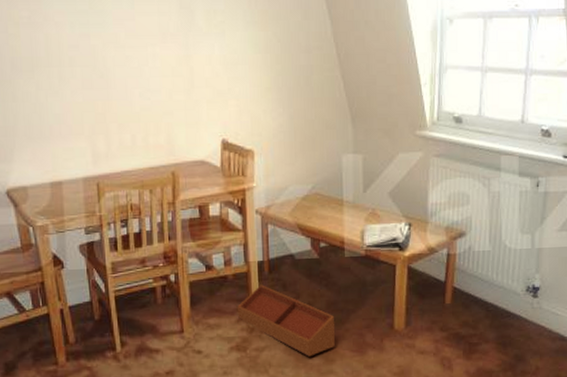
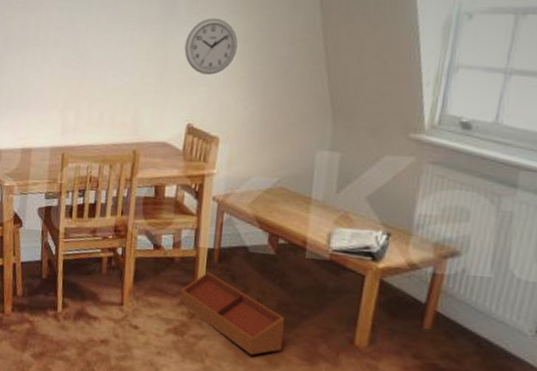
wall clock: none [208,29,259,88] -> present [184,18,238,75]

